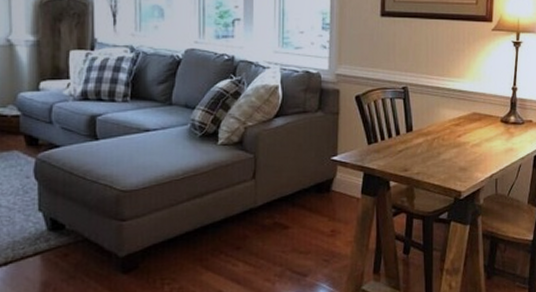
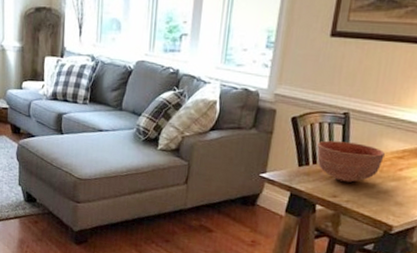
bowl: none [383,115,444,154] -> present [317,140,385,183]

